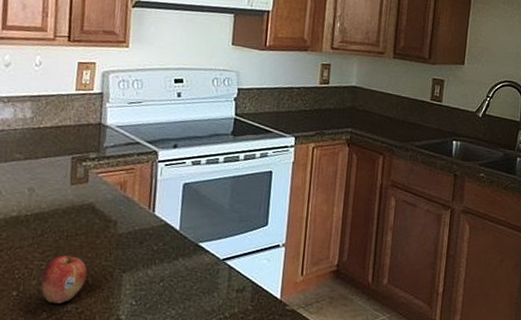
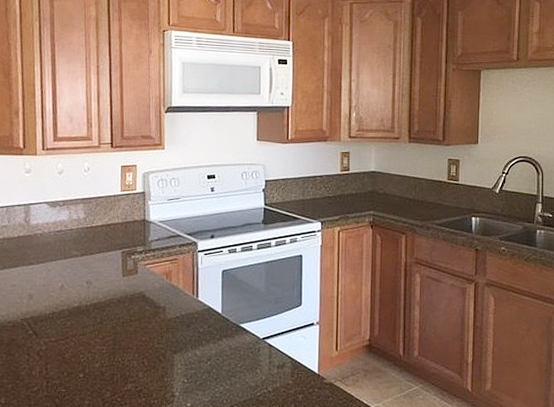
fruit: present [40,255,88,304] -> none [103,340,143,383]

